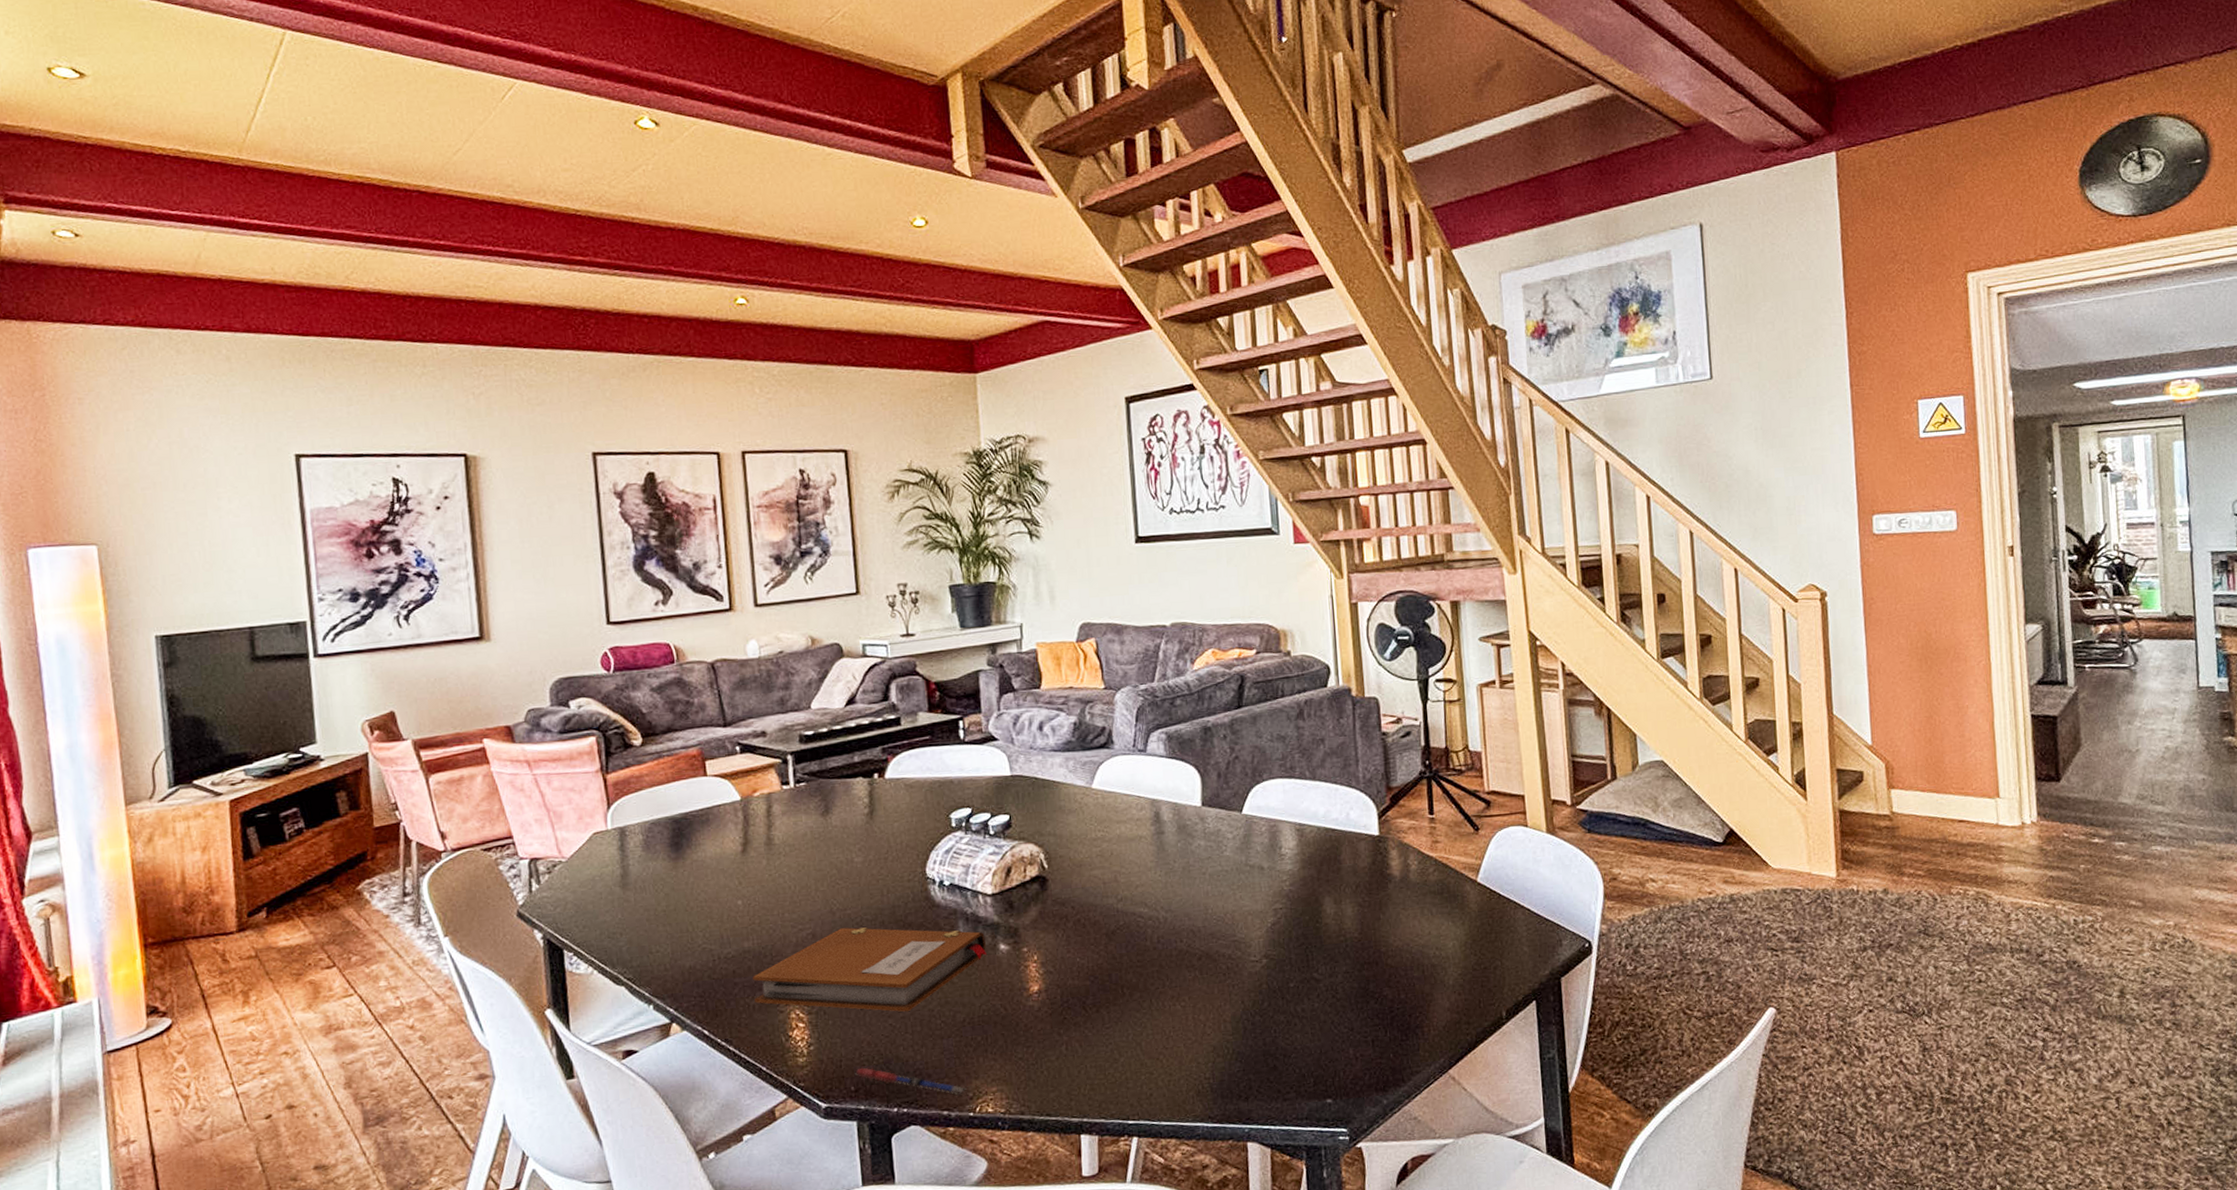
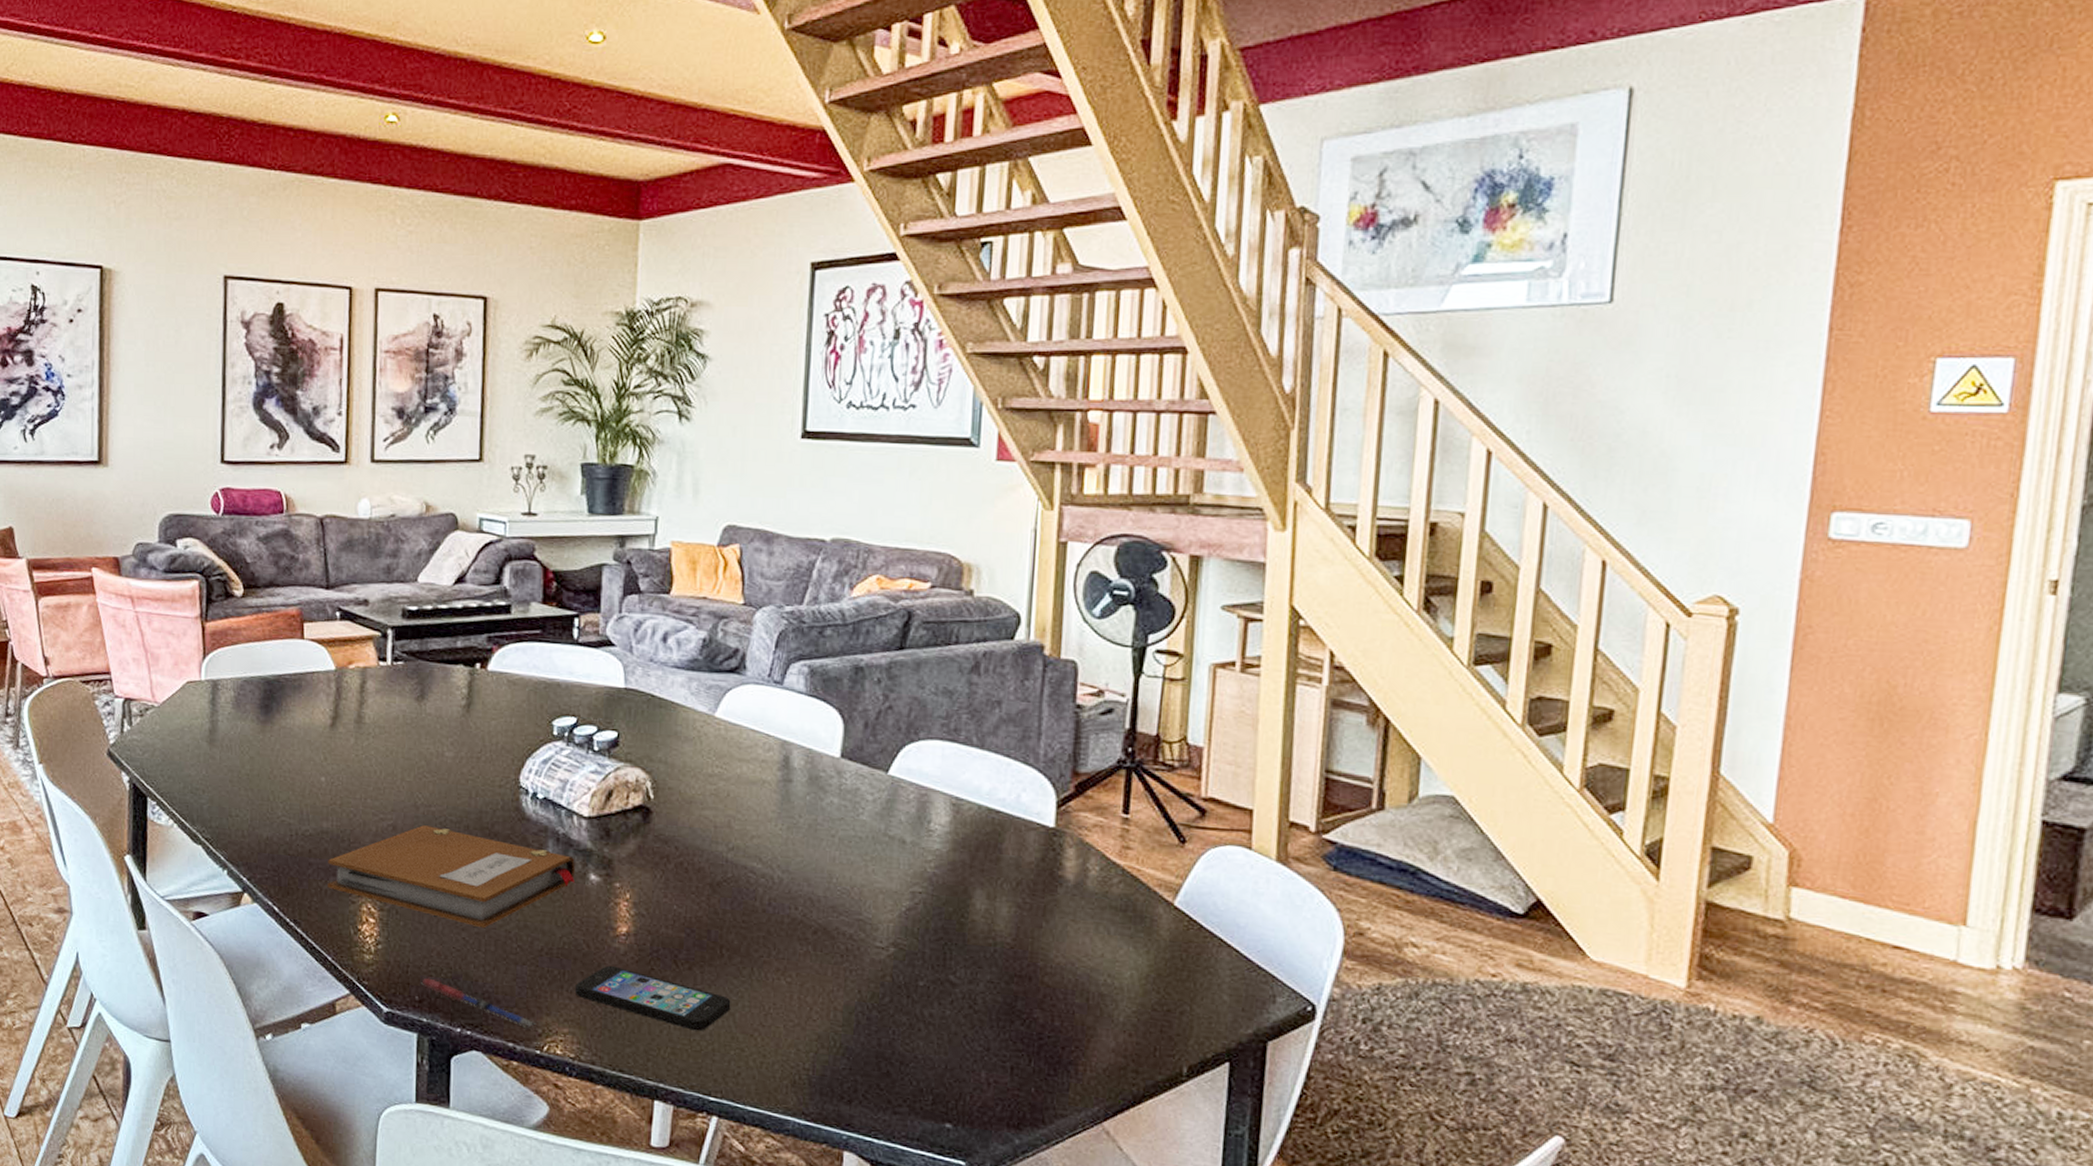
smartphone: none [999,1022,1137,1066] -> present [576,965,731,1031]

